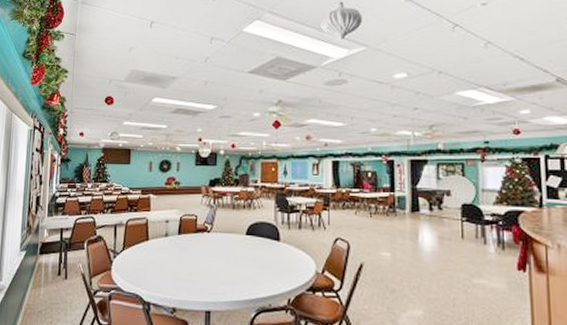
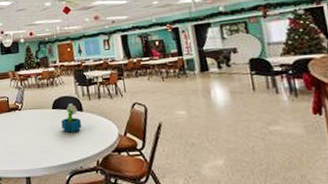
decorative plant: none [254,231,276,264] -> present [61,103,82,133]

